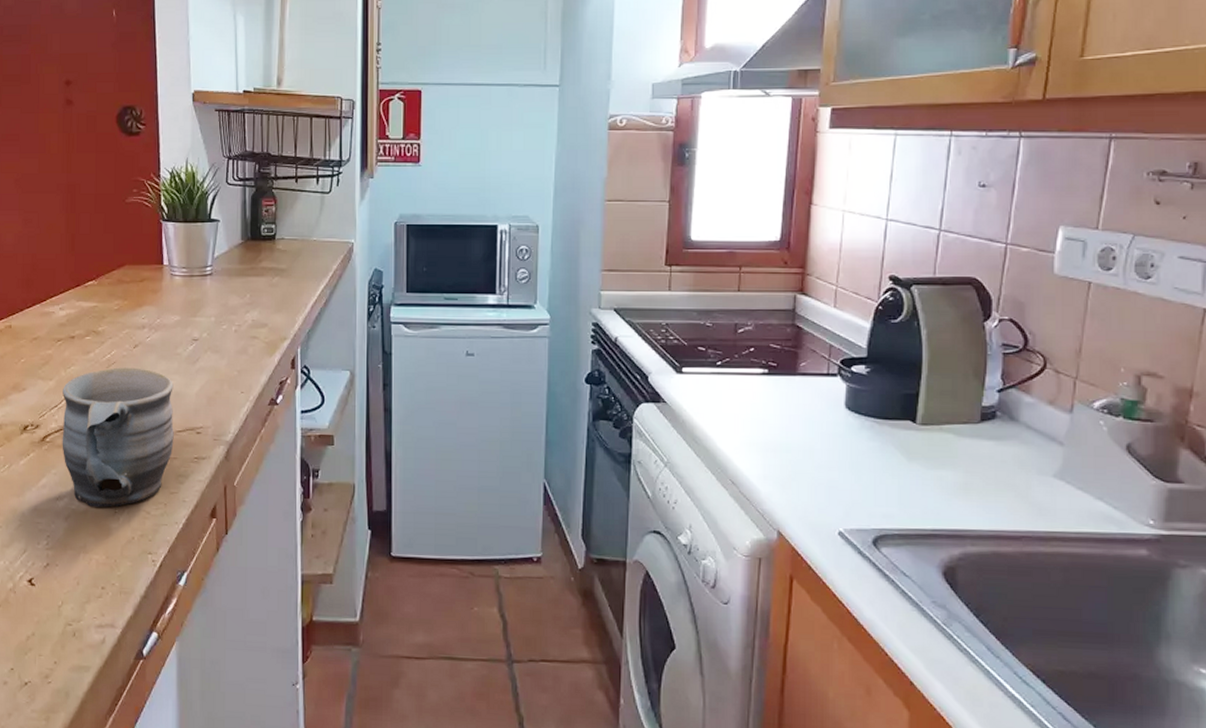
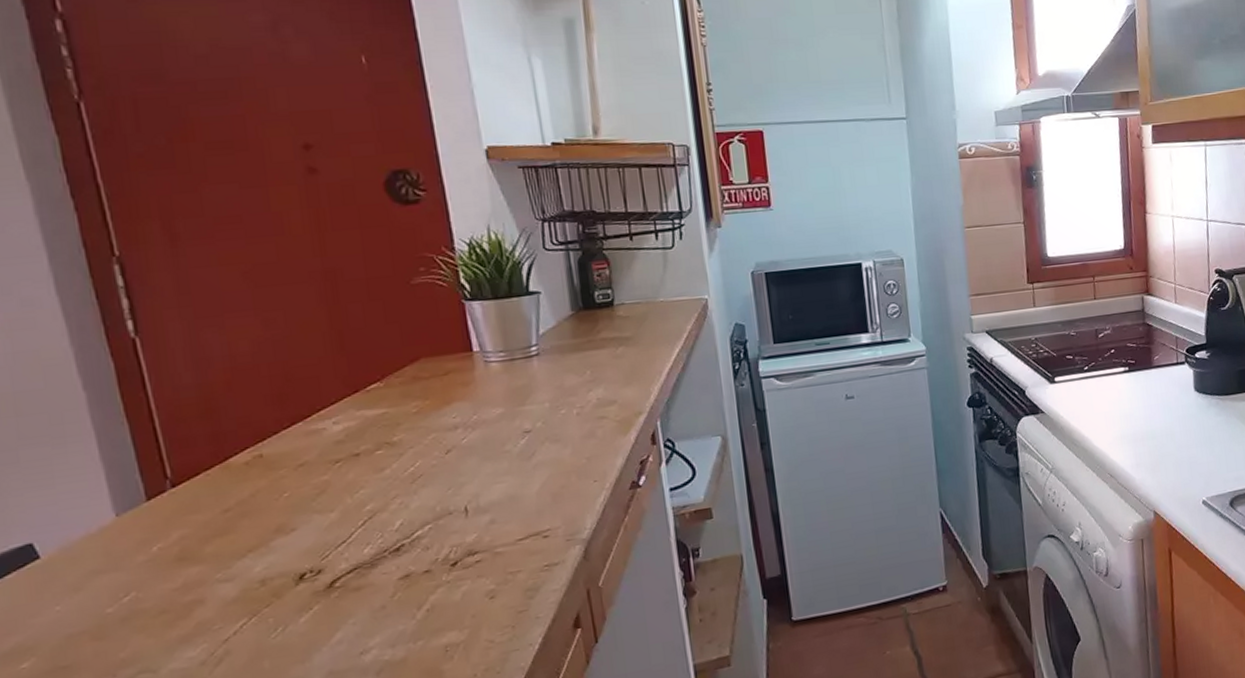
mug: present [62,367,174,508] -> none [351,475,515,653]

